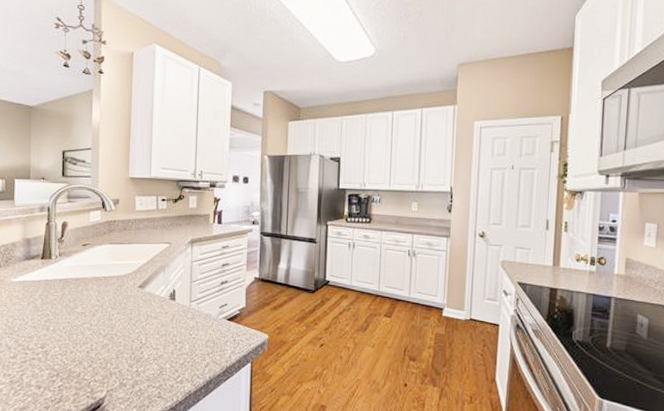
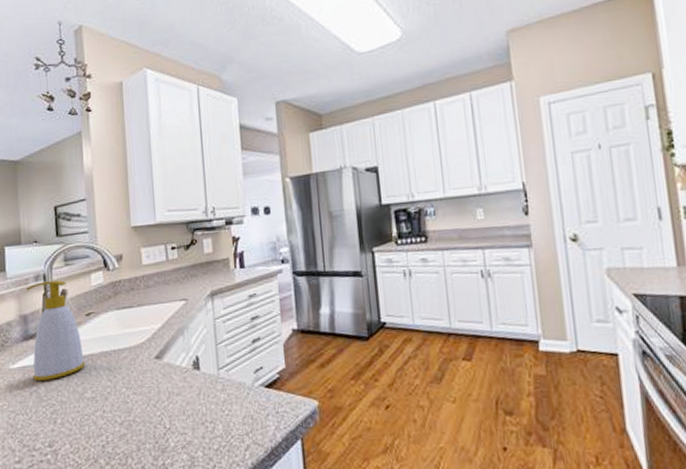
soap bottle: none [31,213,79,295] -> present [25,280,86,381]

